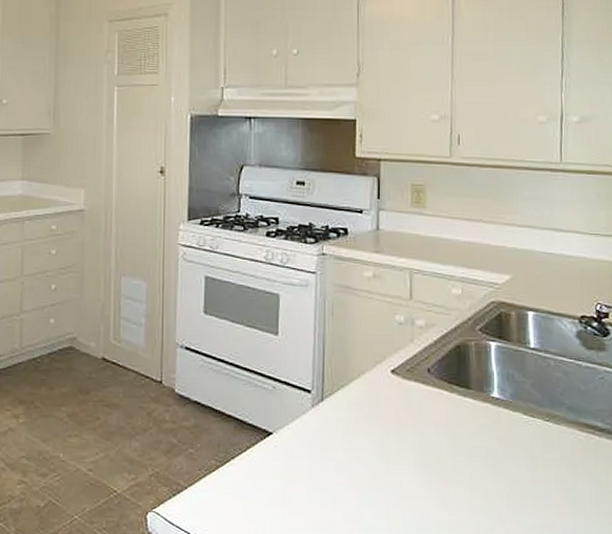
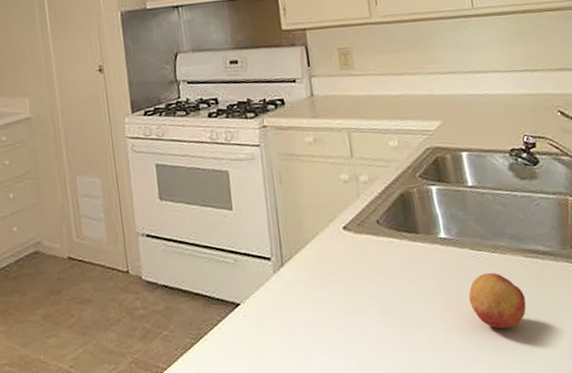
fruit: none [514,441,576,503] -> present [468,272,527,329]

